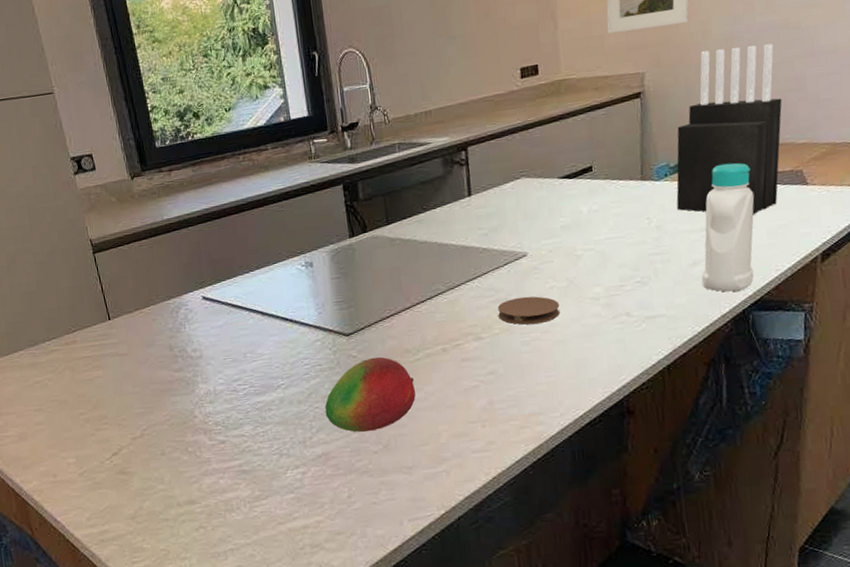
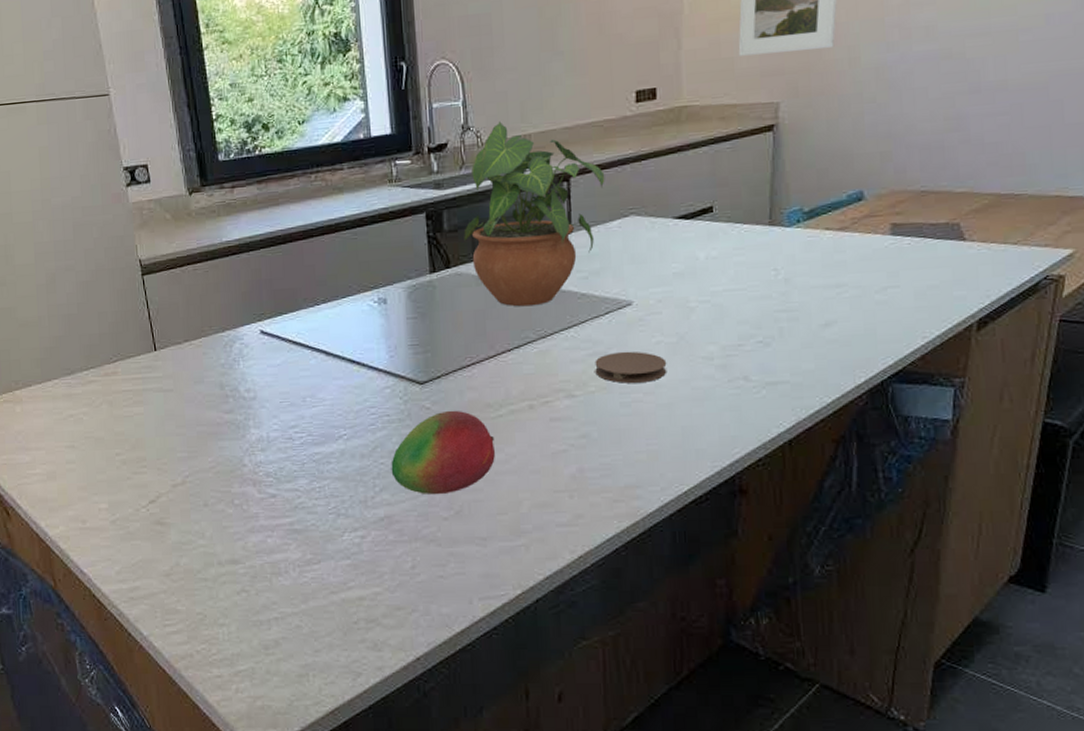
potted plant: none [377,100,498,263] -> present [464,121,605,307]
knife block: present [676,43,782,214] -> none [809,75,940,271]
bottle: present [701,162,755,292] -> none [834,210,902,359]

